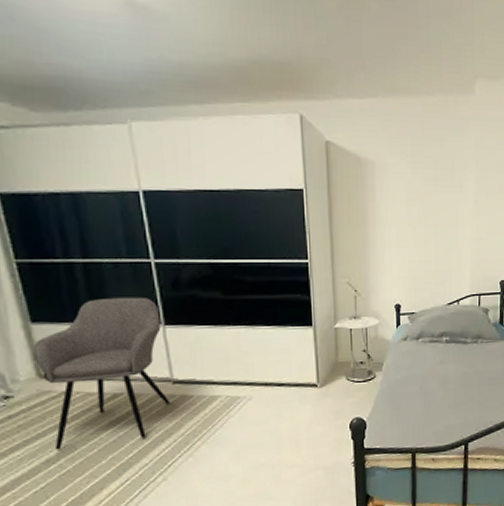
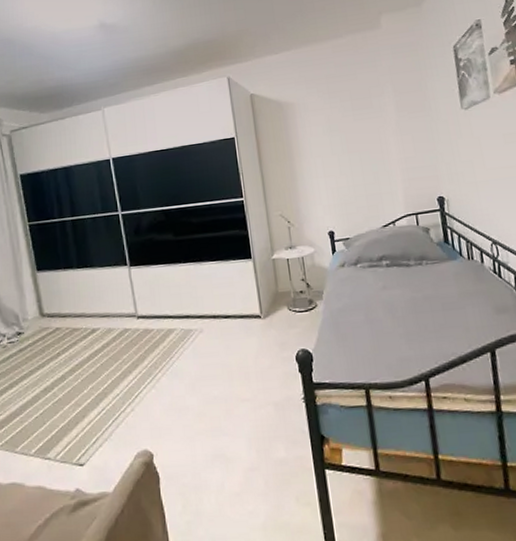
armchair: present [32,297,171,450] -> none [37,244,136,380]

